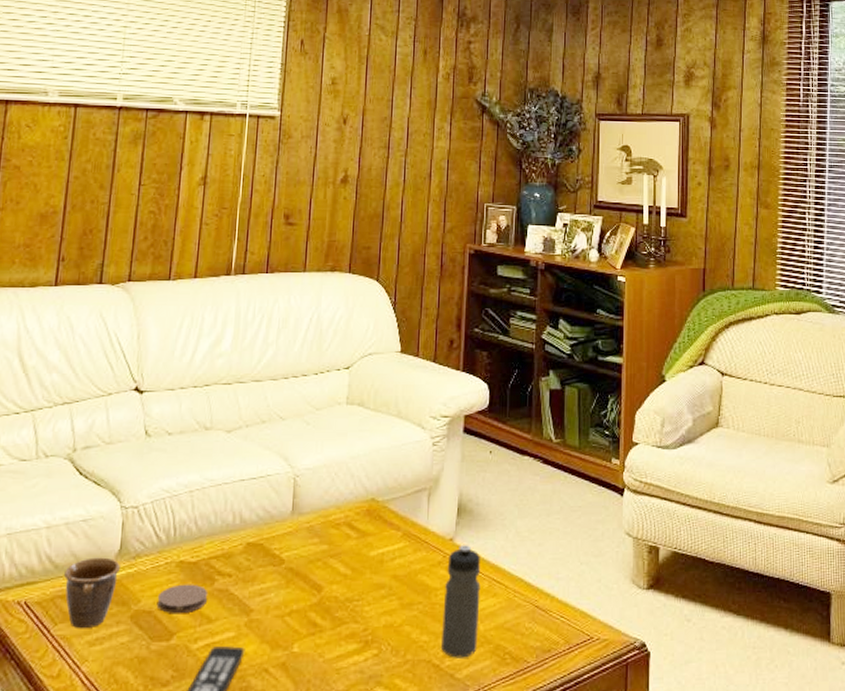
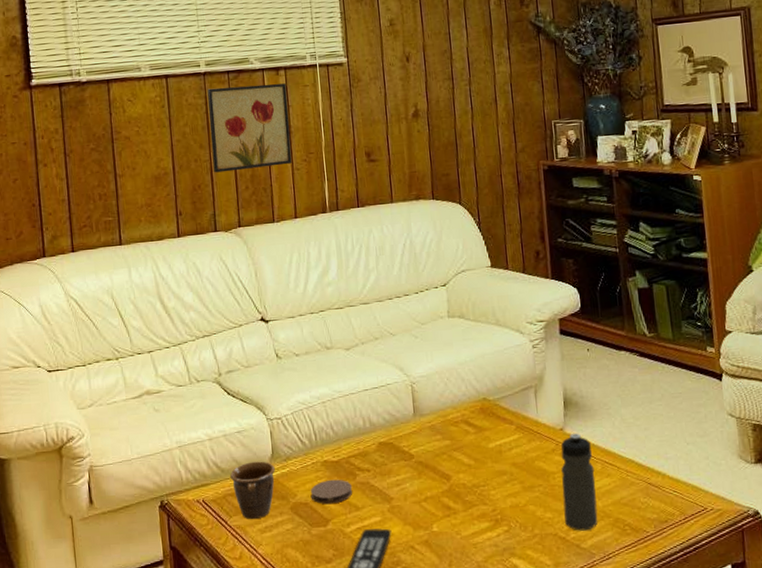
wall art: none [111,125,209,218] -> present [207,83,292,173]

